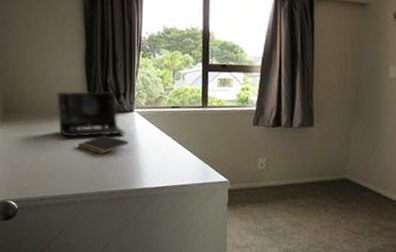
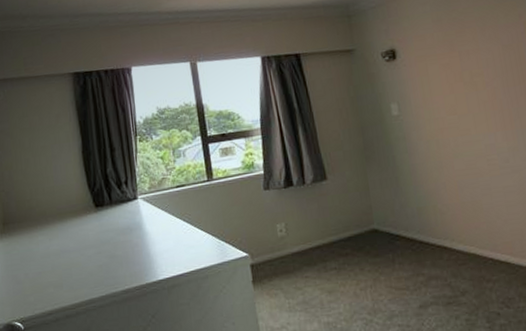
laptop: present [57,91,127,138] -> none [56,181,133,239]
notepad: present [77,135,129,155] -> none [82,228,137,252]

